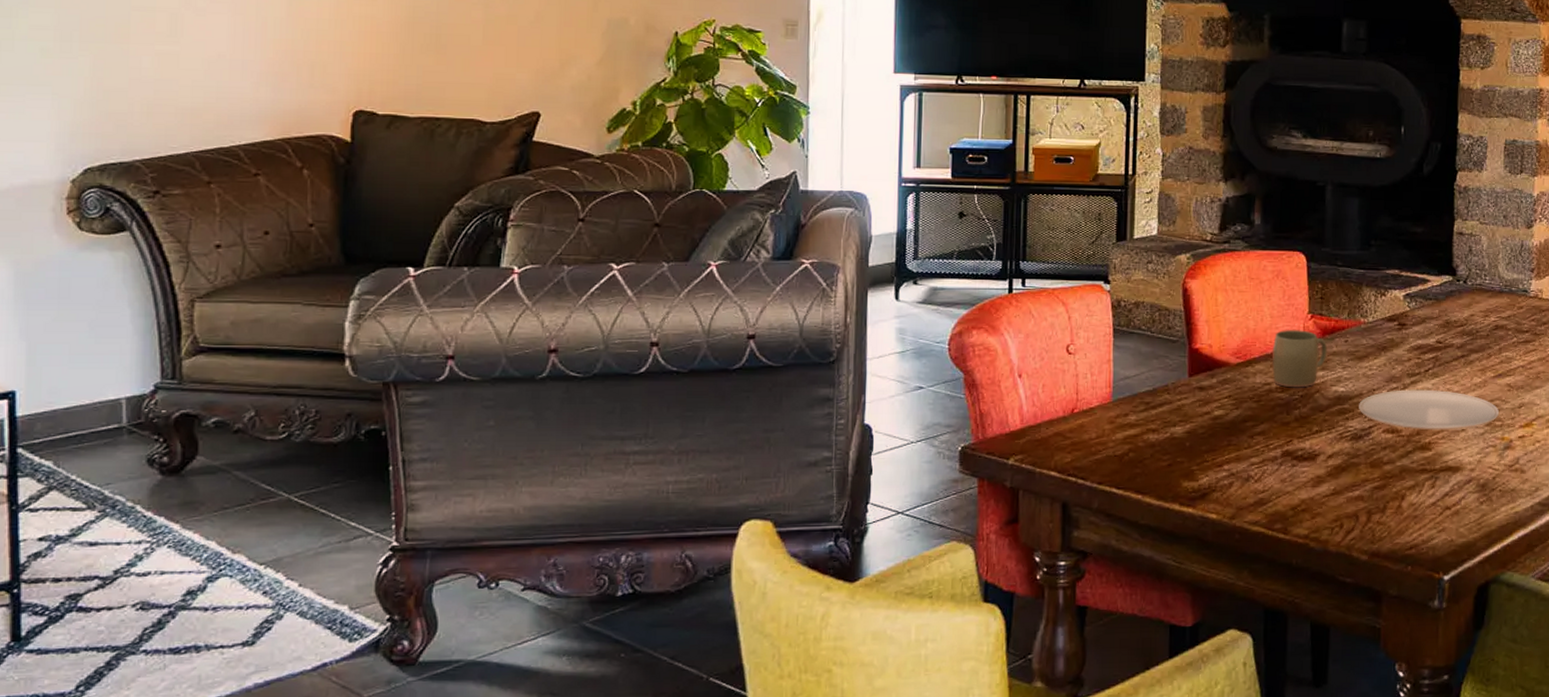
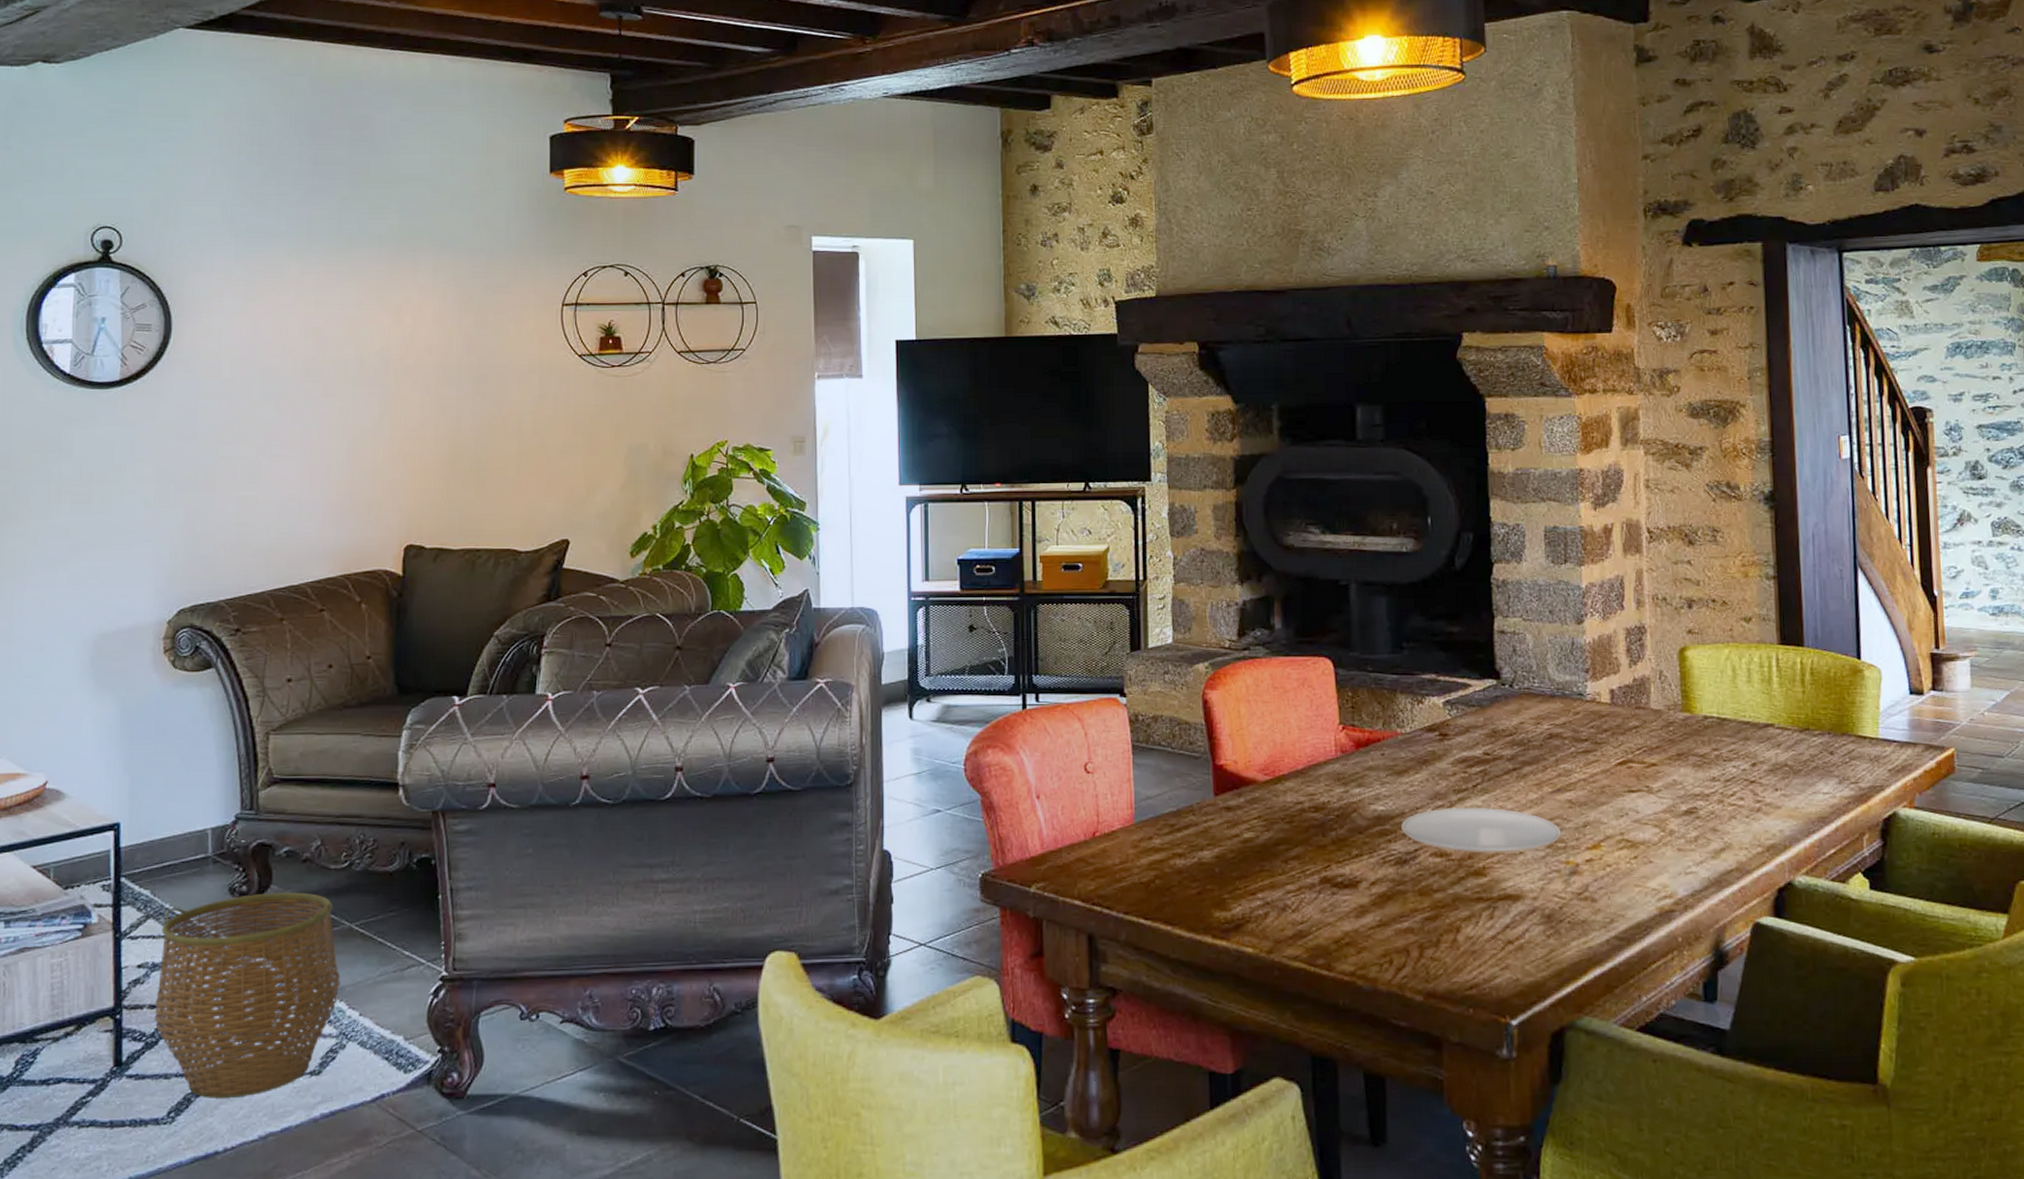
basket: none [59,463,278,671] -> present [154,892,341,1098]
mug: present [1272,330,1328,388] -> none [1302,743,1363,807]

